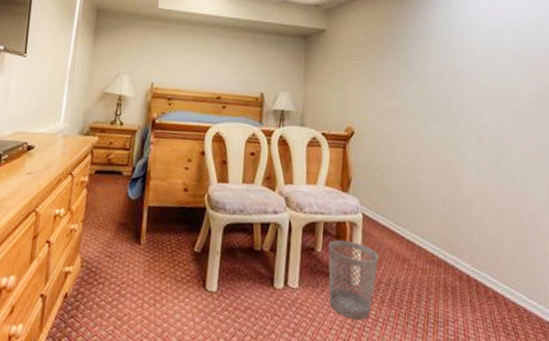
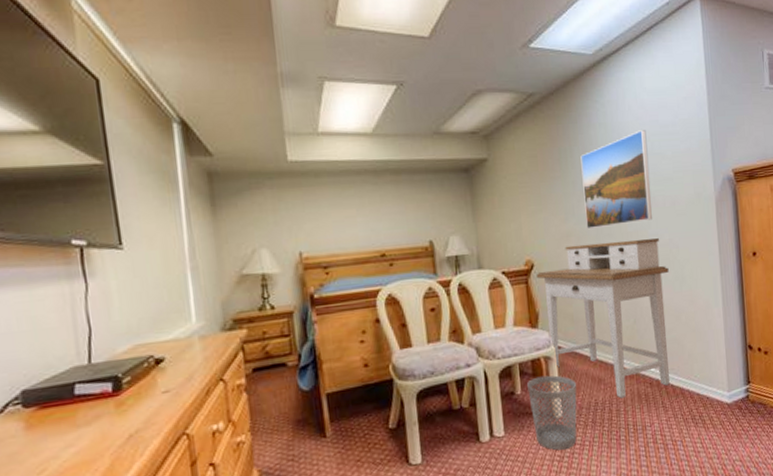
desk: none [355,121,497,284] -> present [536,238,670,398]
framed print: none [413,24,490,112] -> present [580,130,652,229]

